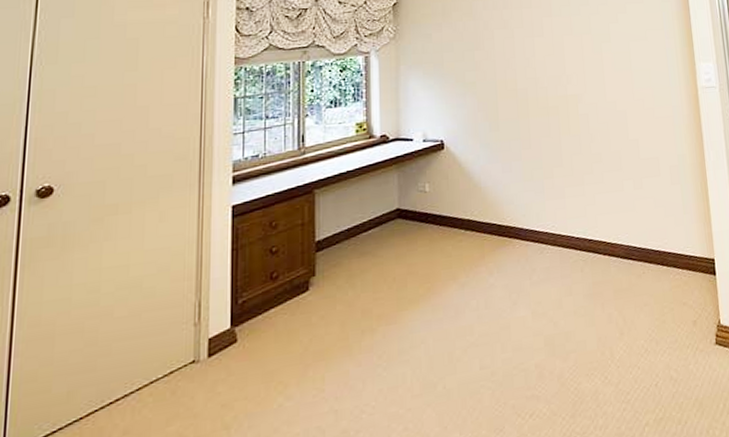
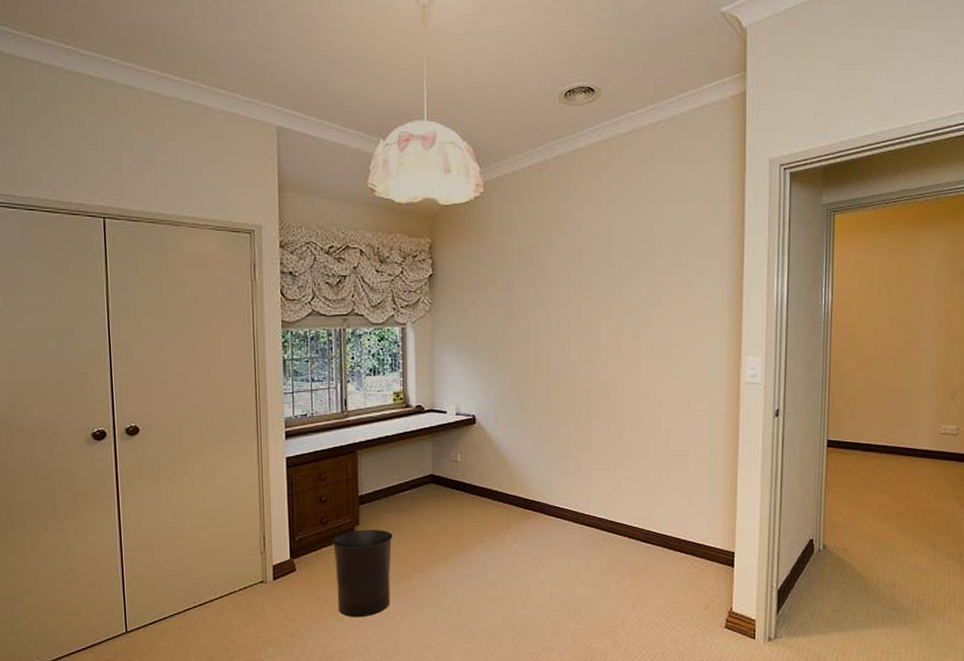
waste bin: none [282,278,354,392] -> present [332,529,393,617]

